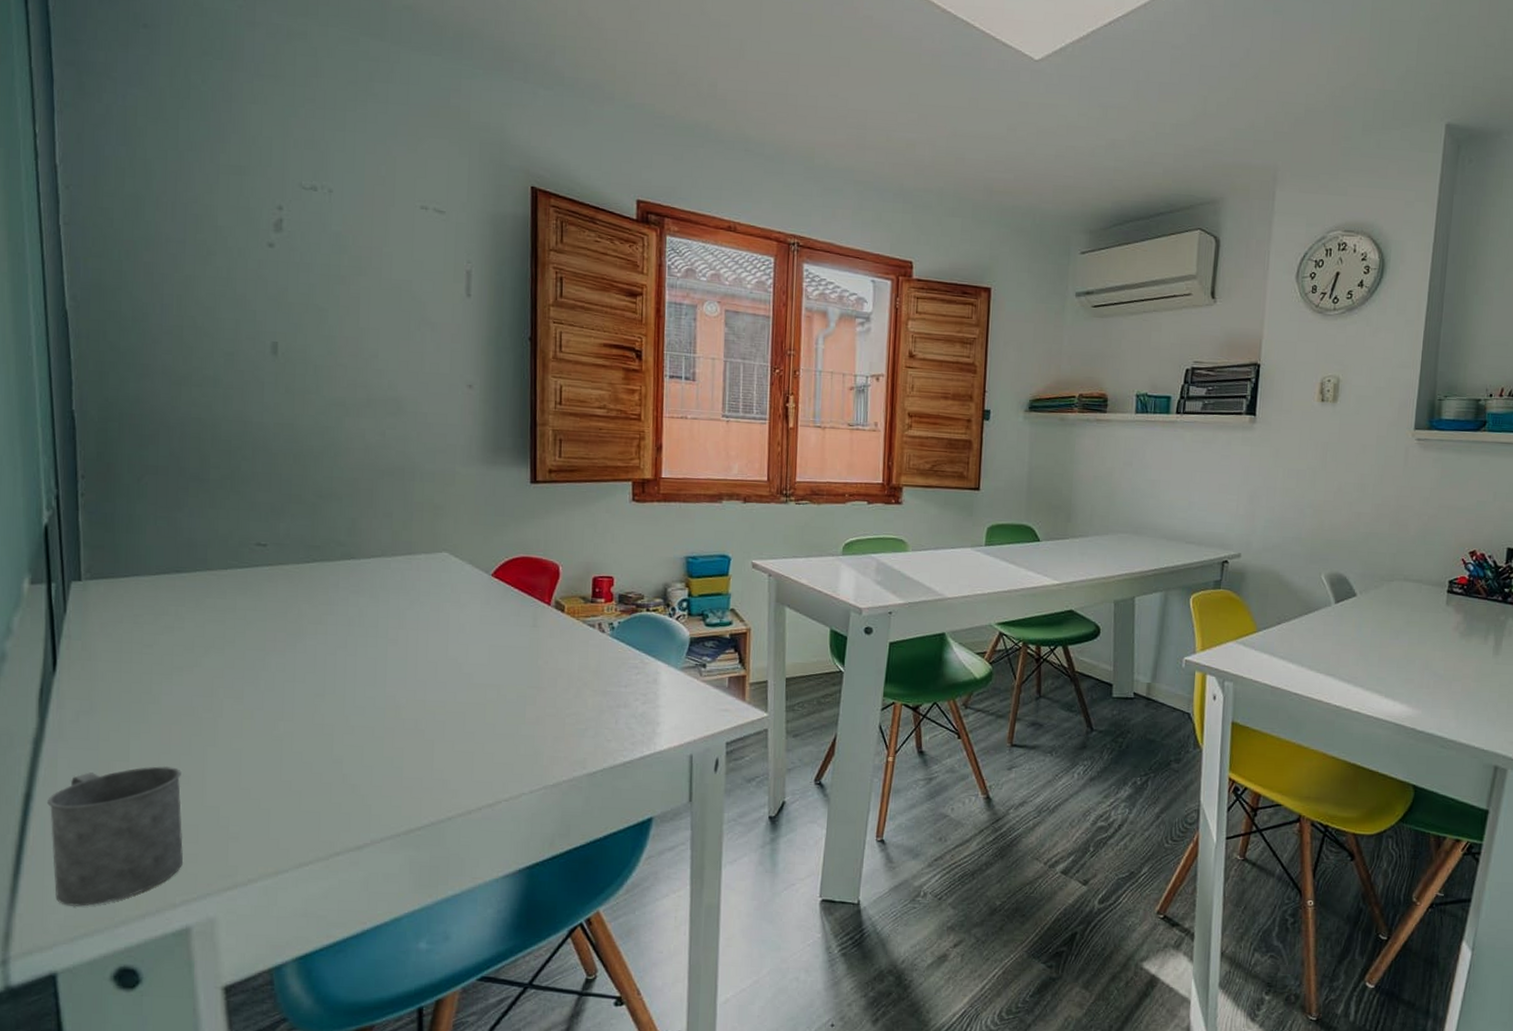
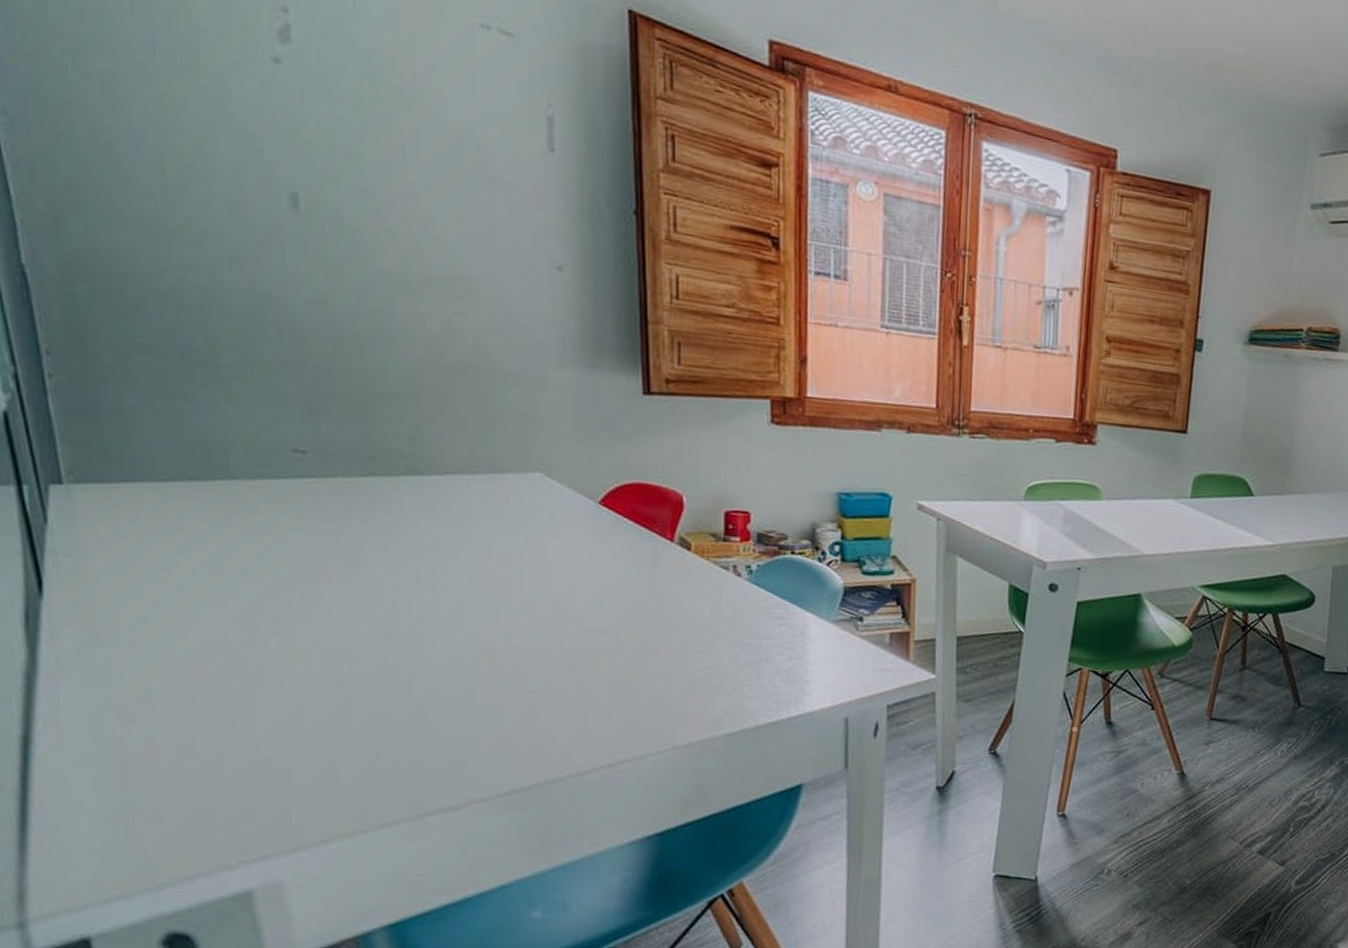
mug: present [48,765,183,907] -> none [52,709,235,866]

